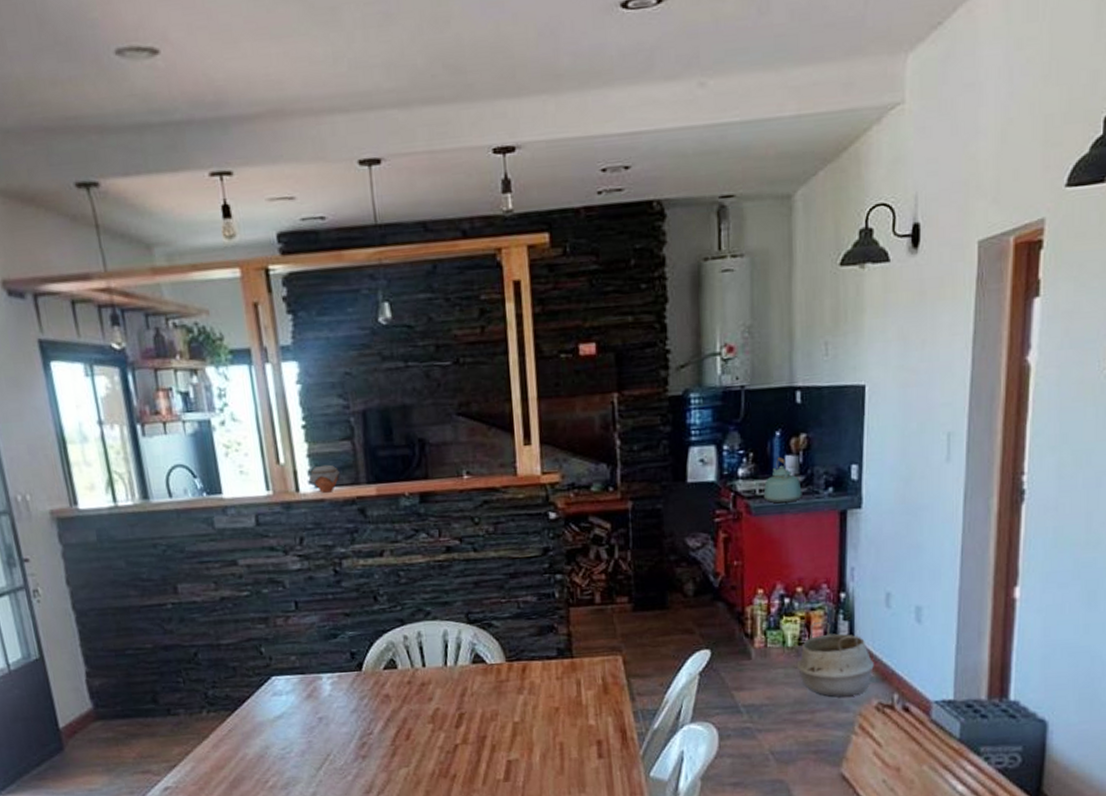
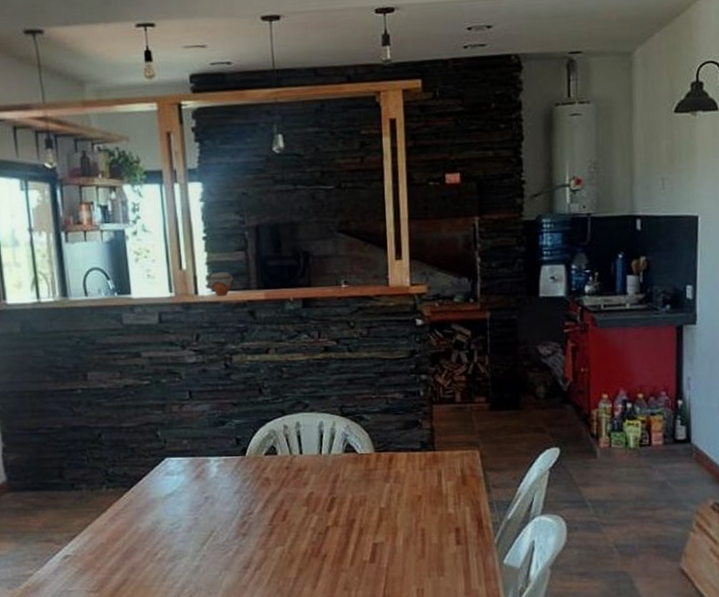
kettle: present [763,456,802,504] -> none [607,276,643,318]
woven basket: present [796,622,874,697] -> none [638,426,710,496]

